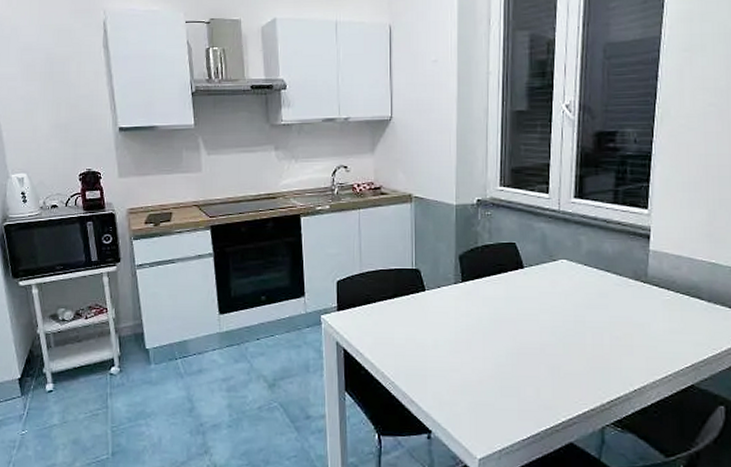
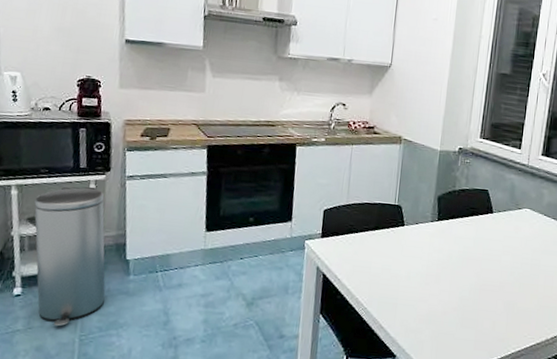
pedal bin: none [54,279,130,420] -> present [34,186,106,327]

